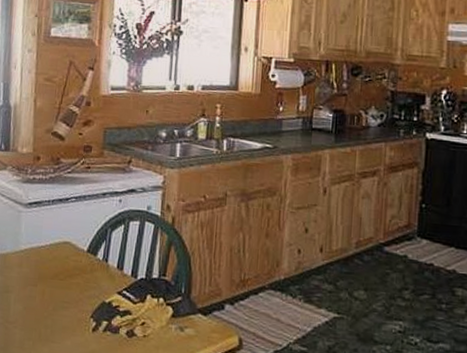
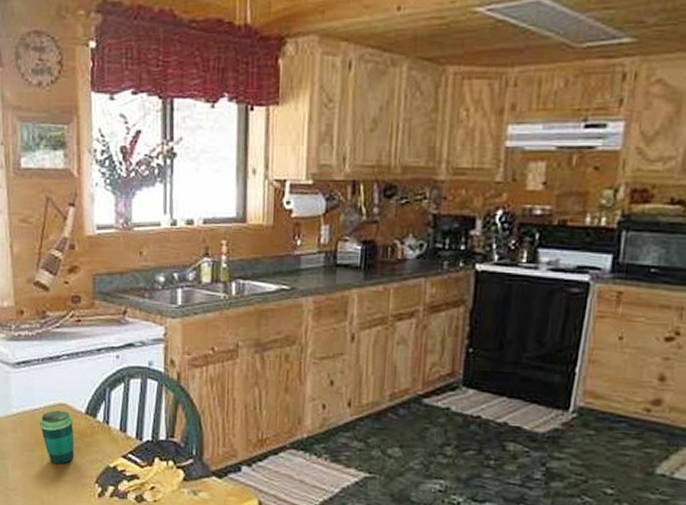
cup: none [43,248,76,299] -> present [39,410,75,465]

